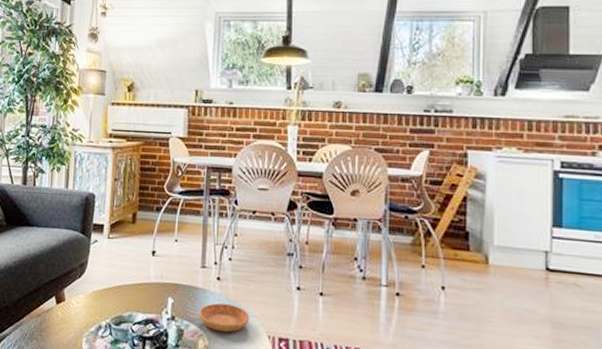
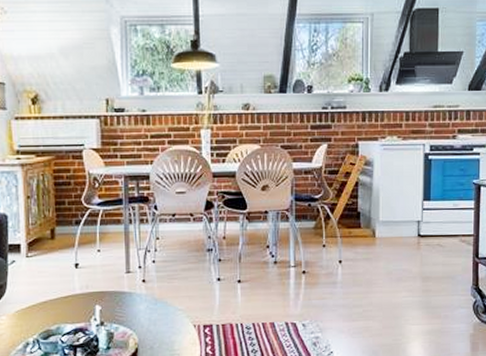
saucer: present [199,303,250,333] -> none [127,303,176,329]

